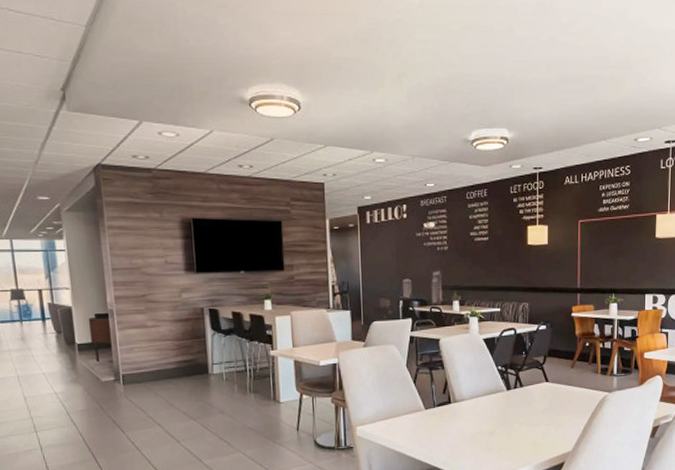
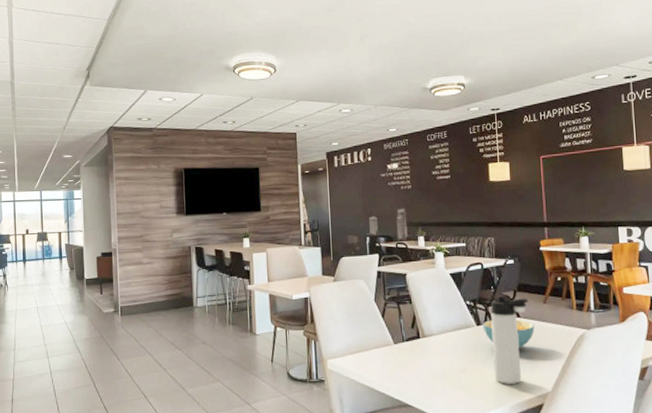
cereal bowl: none [512,384,561,411] -> present [482,320,534,348]
thermos bottle: none [521,361,558,445] -> present [490,296,529,384]

